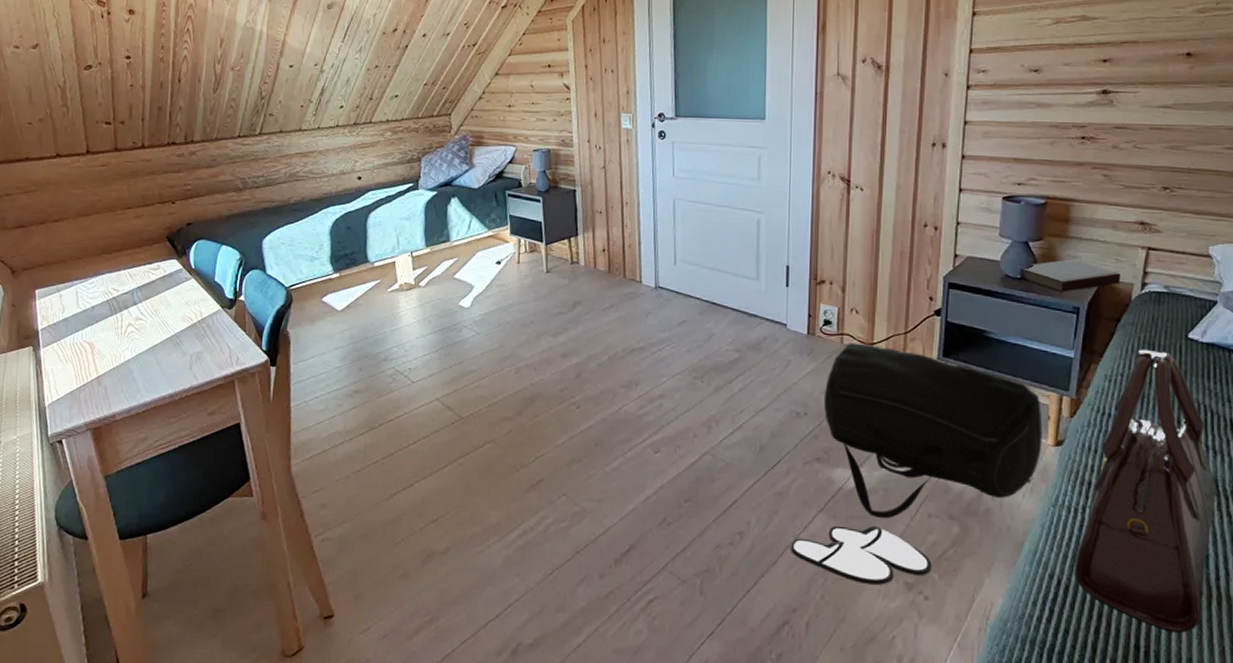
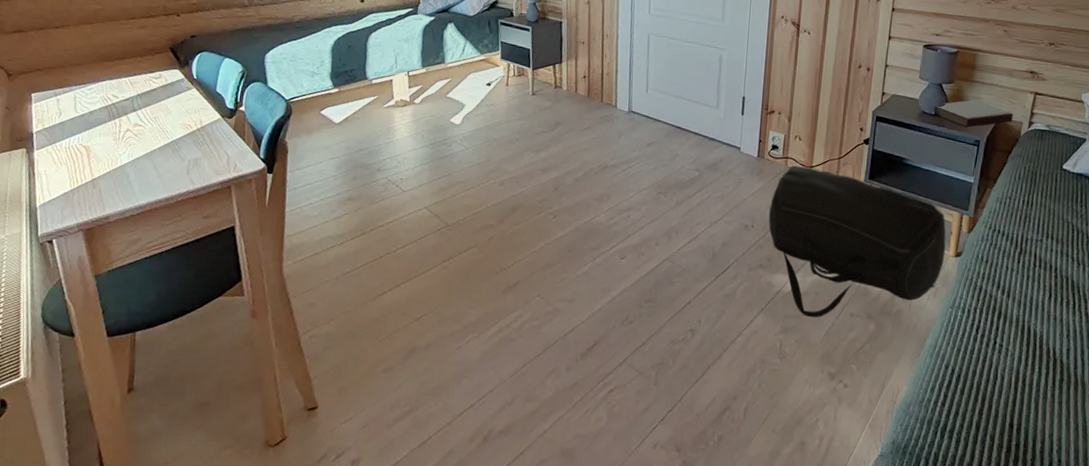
slippers: present [791,525,932,585] -> none [734,323,852,375]
handbag: present [1073,349,1218,633] -> none [964,177,1079,413]

